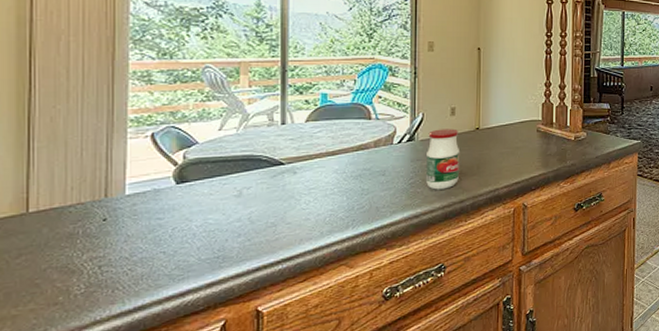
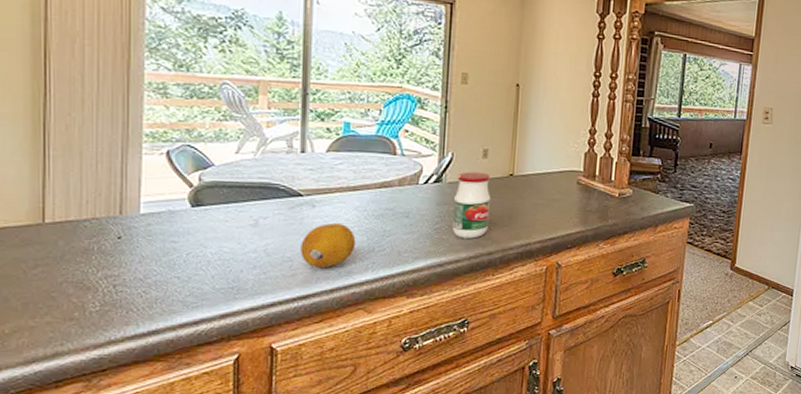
fruit: none [283,187,336,230] -> present [300,223,356,267]

